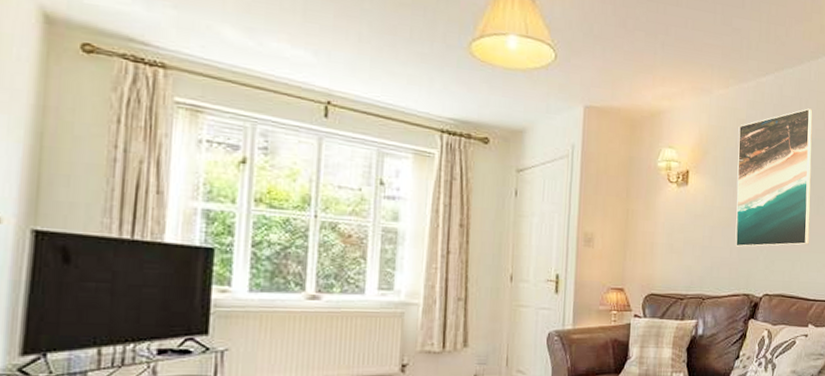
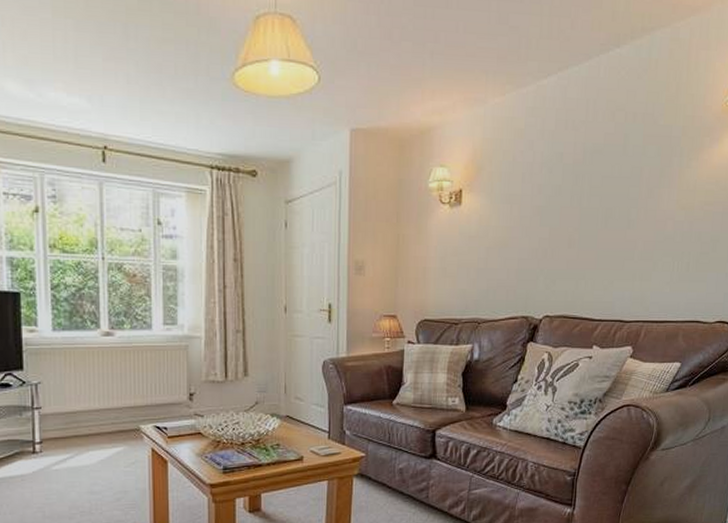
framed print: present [735,108,813,247] -> none [512,110,602,267]

